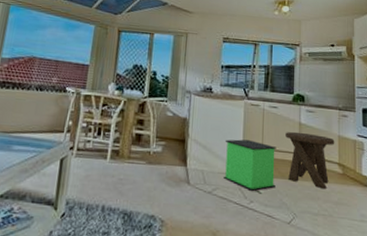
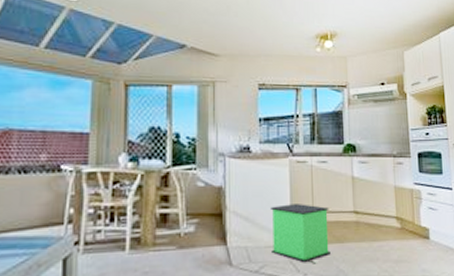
music stool: present [285,131,335,190] -> none [338,187,391,249]

